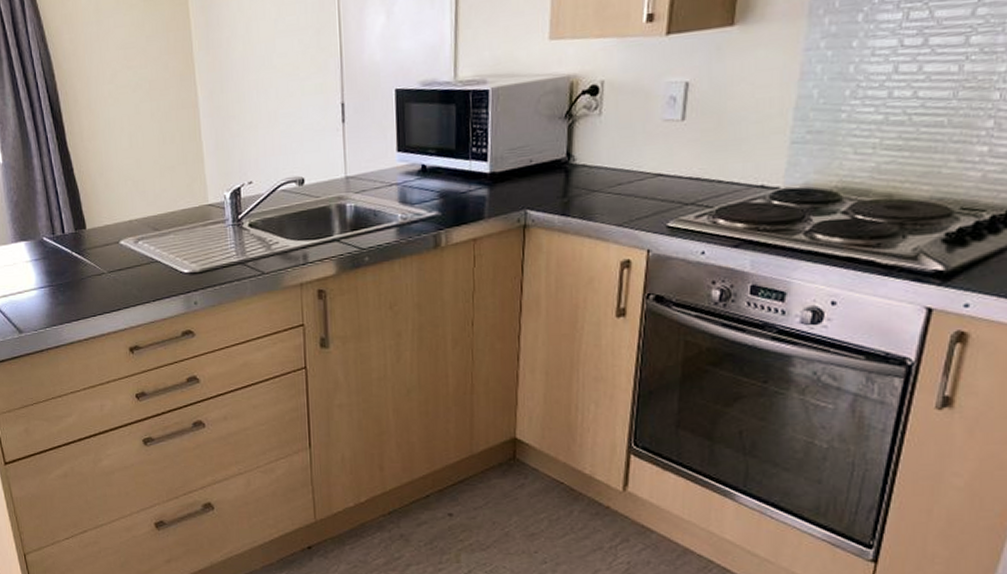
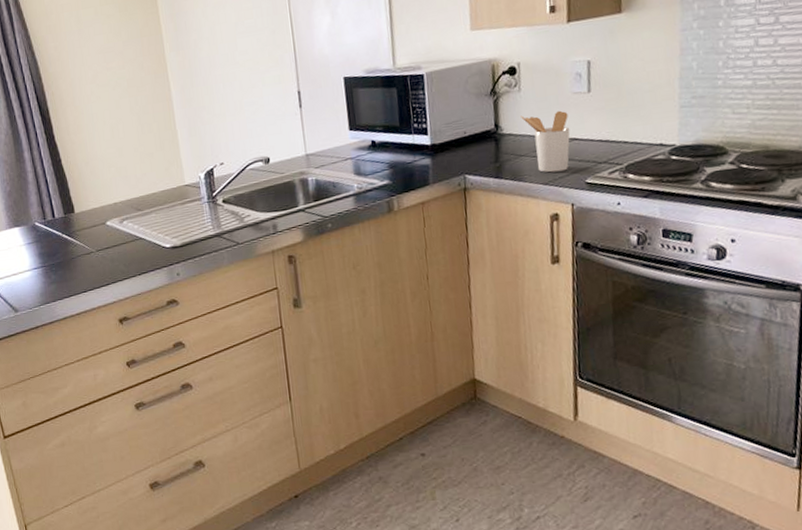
utensil holder: none [598,140,655,213] -> present [521,110,570,173]

